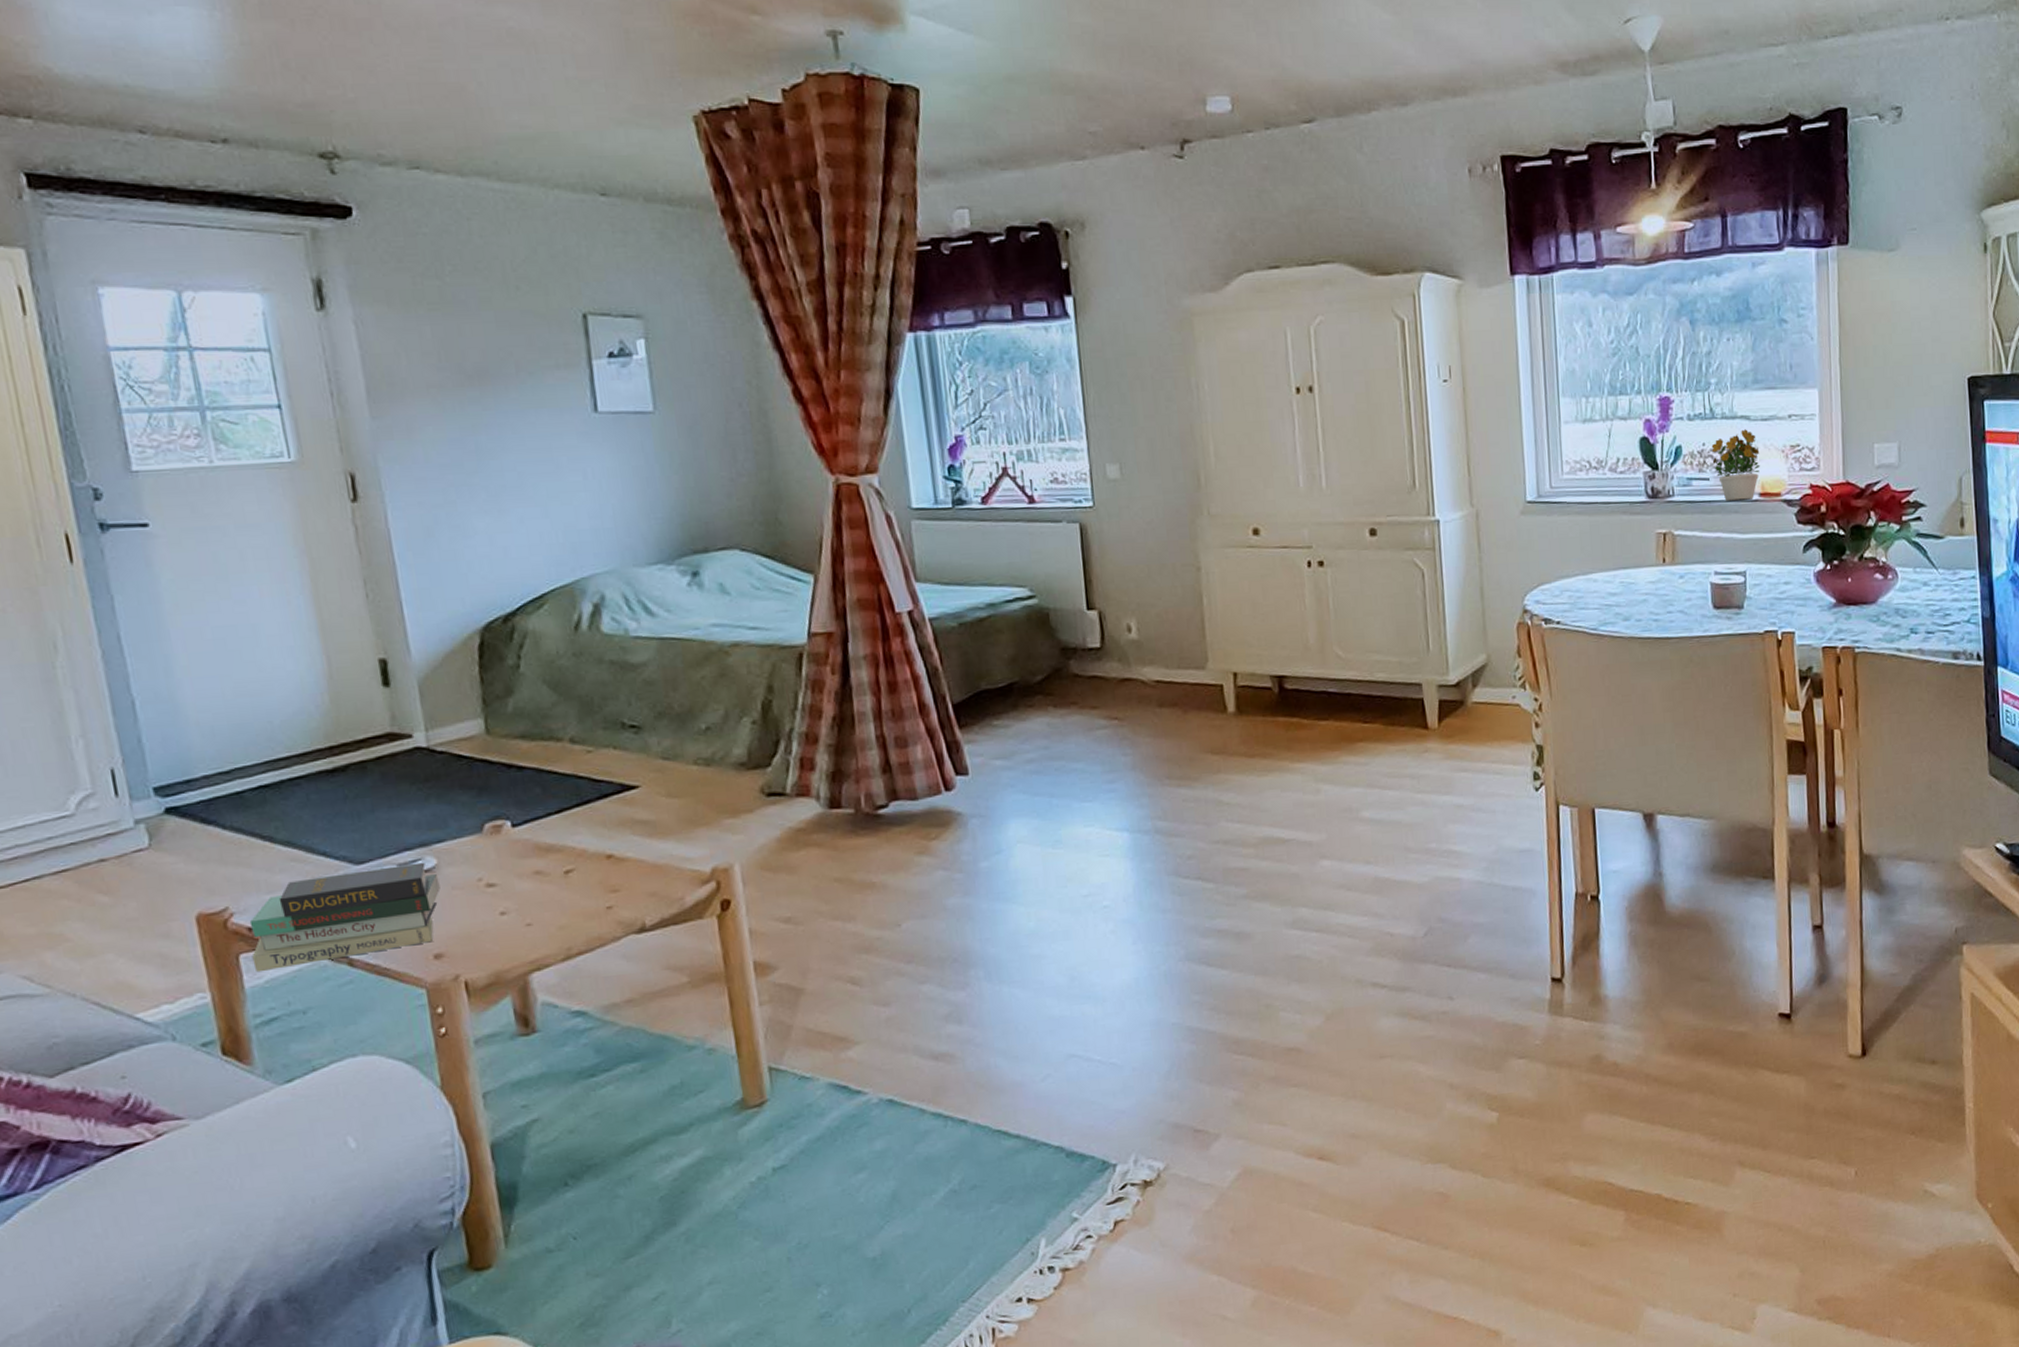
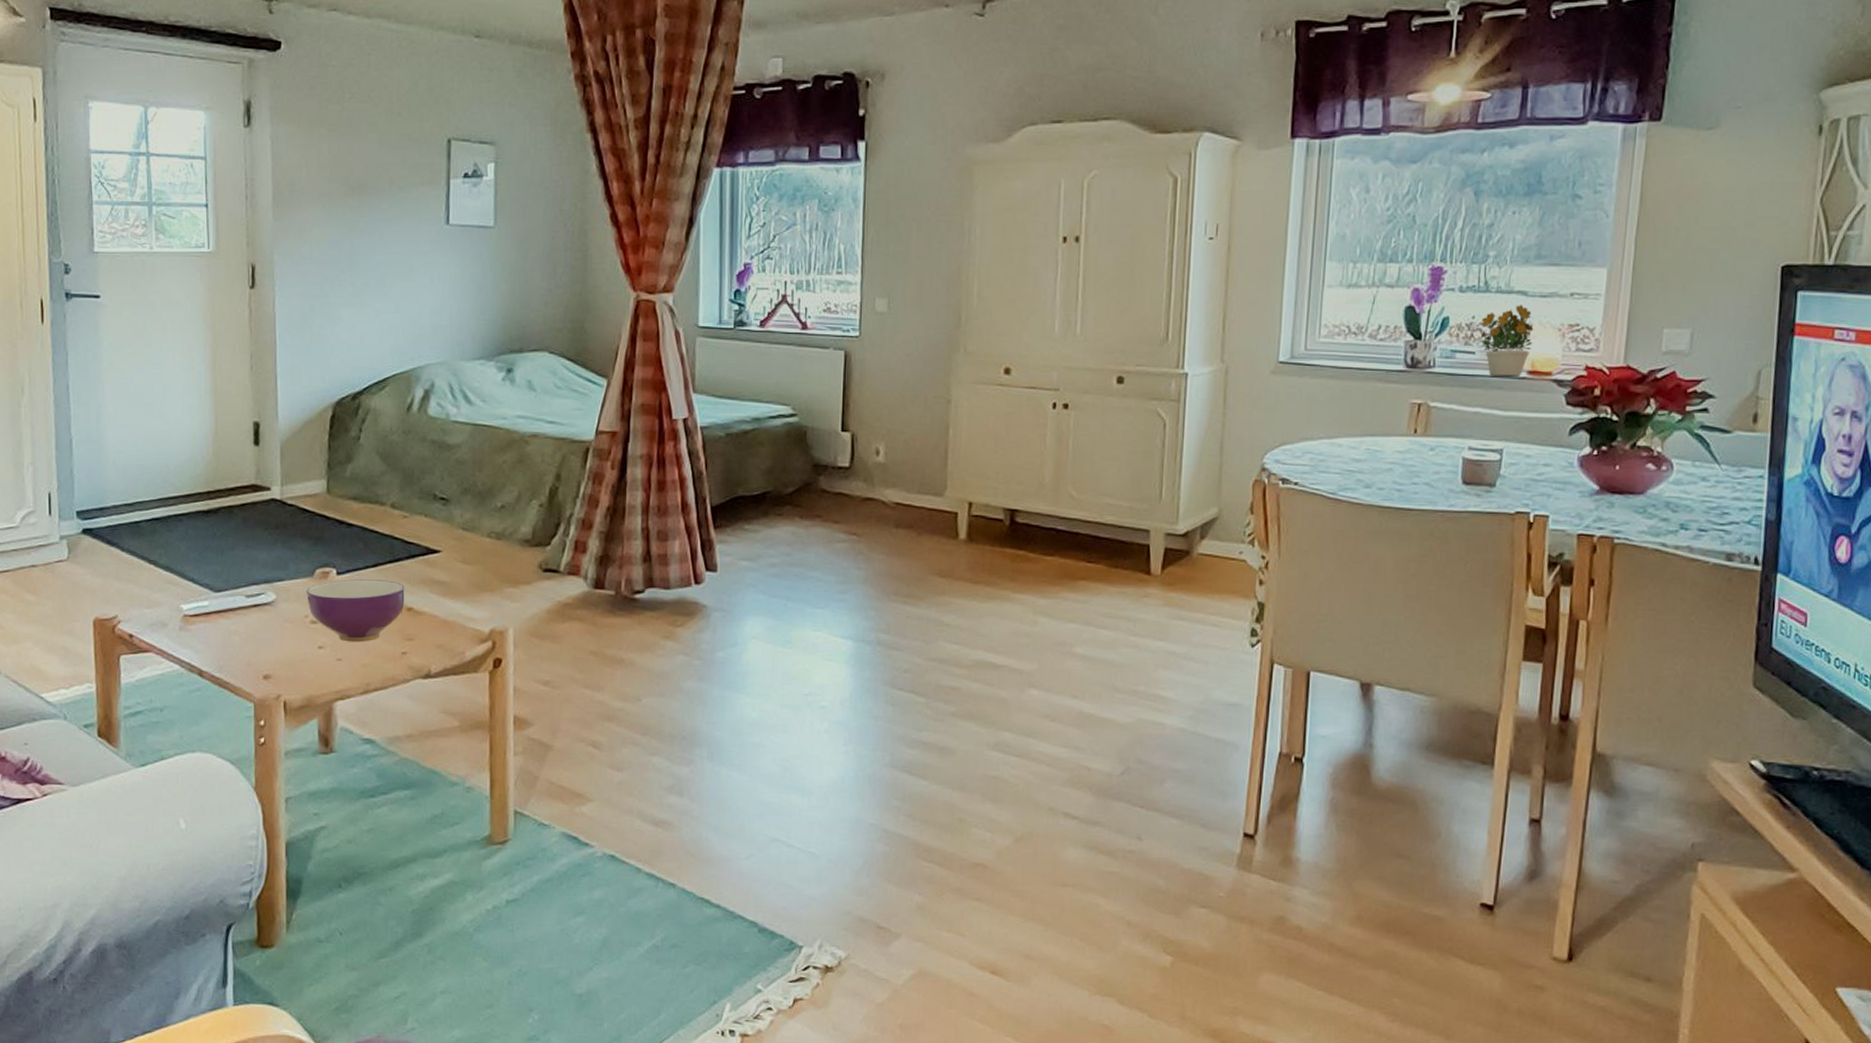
books: present [249,862,441,973] -> none [129,596,275,672]
bowl: none [474,826,603,904] -> present [305,579,405,642]

